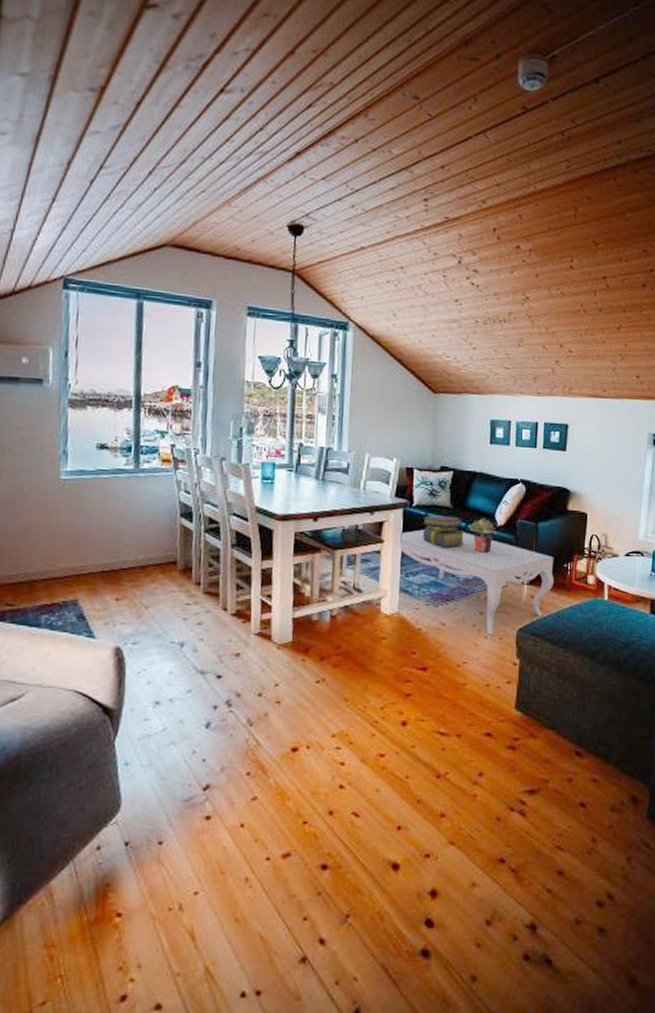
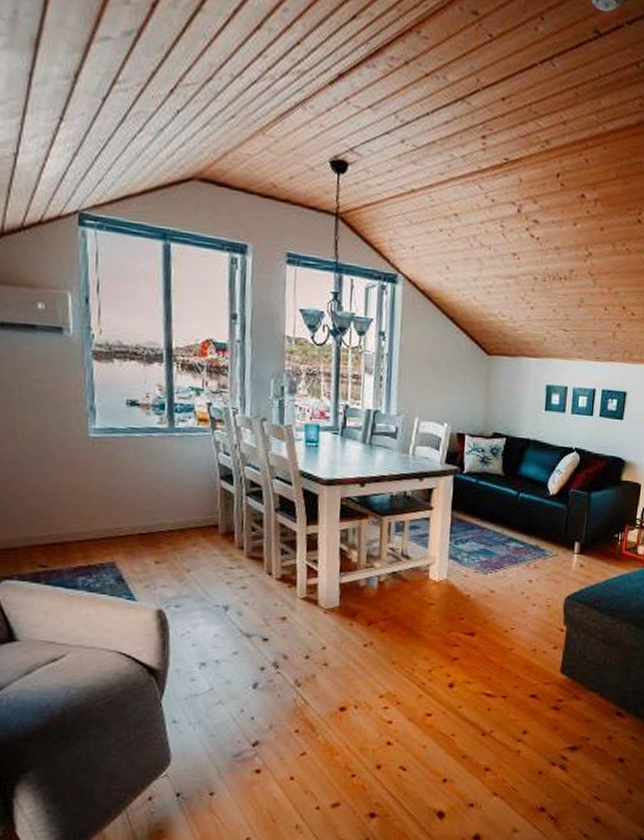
coffee table: present [398,529,554,635] -> none [448,497,606,603]
stack of books: present [422,515,465,547] -> none [473,483,517,516]
potted plant: present [469,517,497,553] -> none [521,486,549,522]

